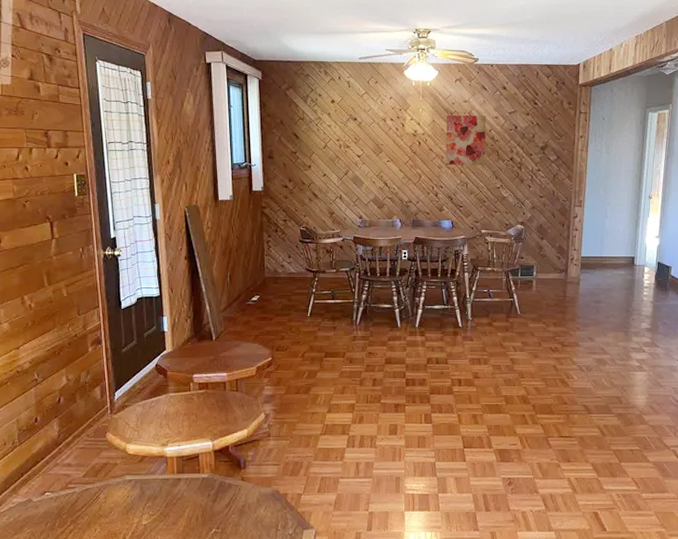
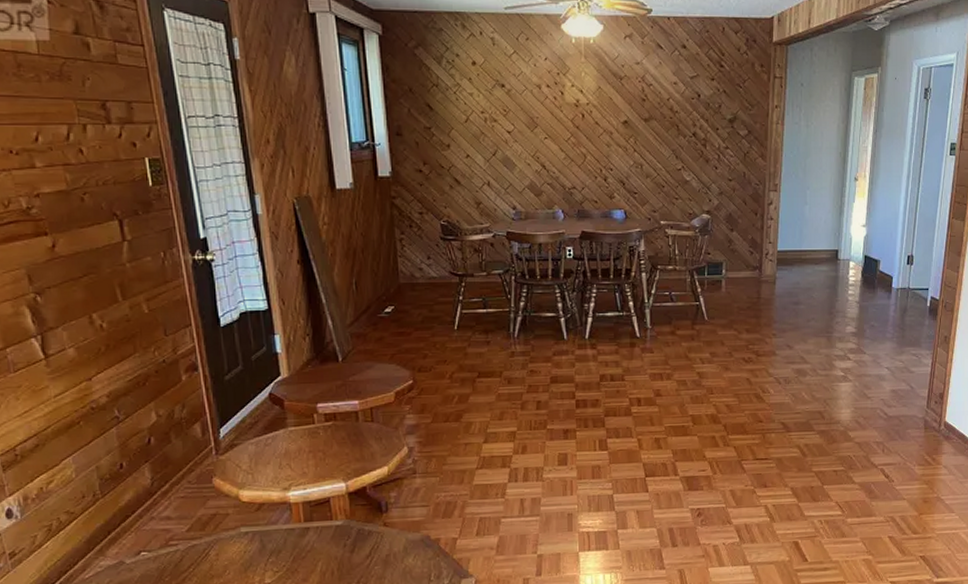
wall art: present [445,115,486,165] -> none [614,80,663,142]

